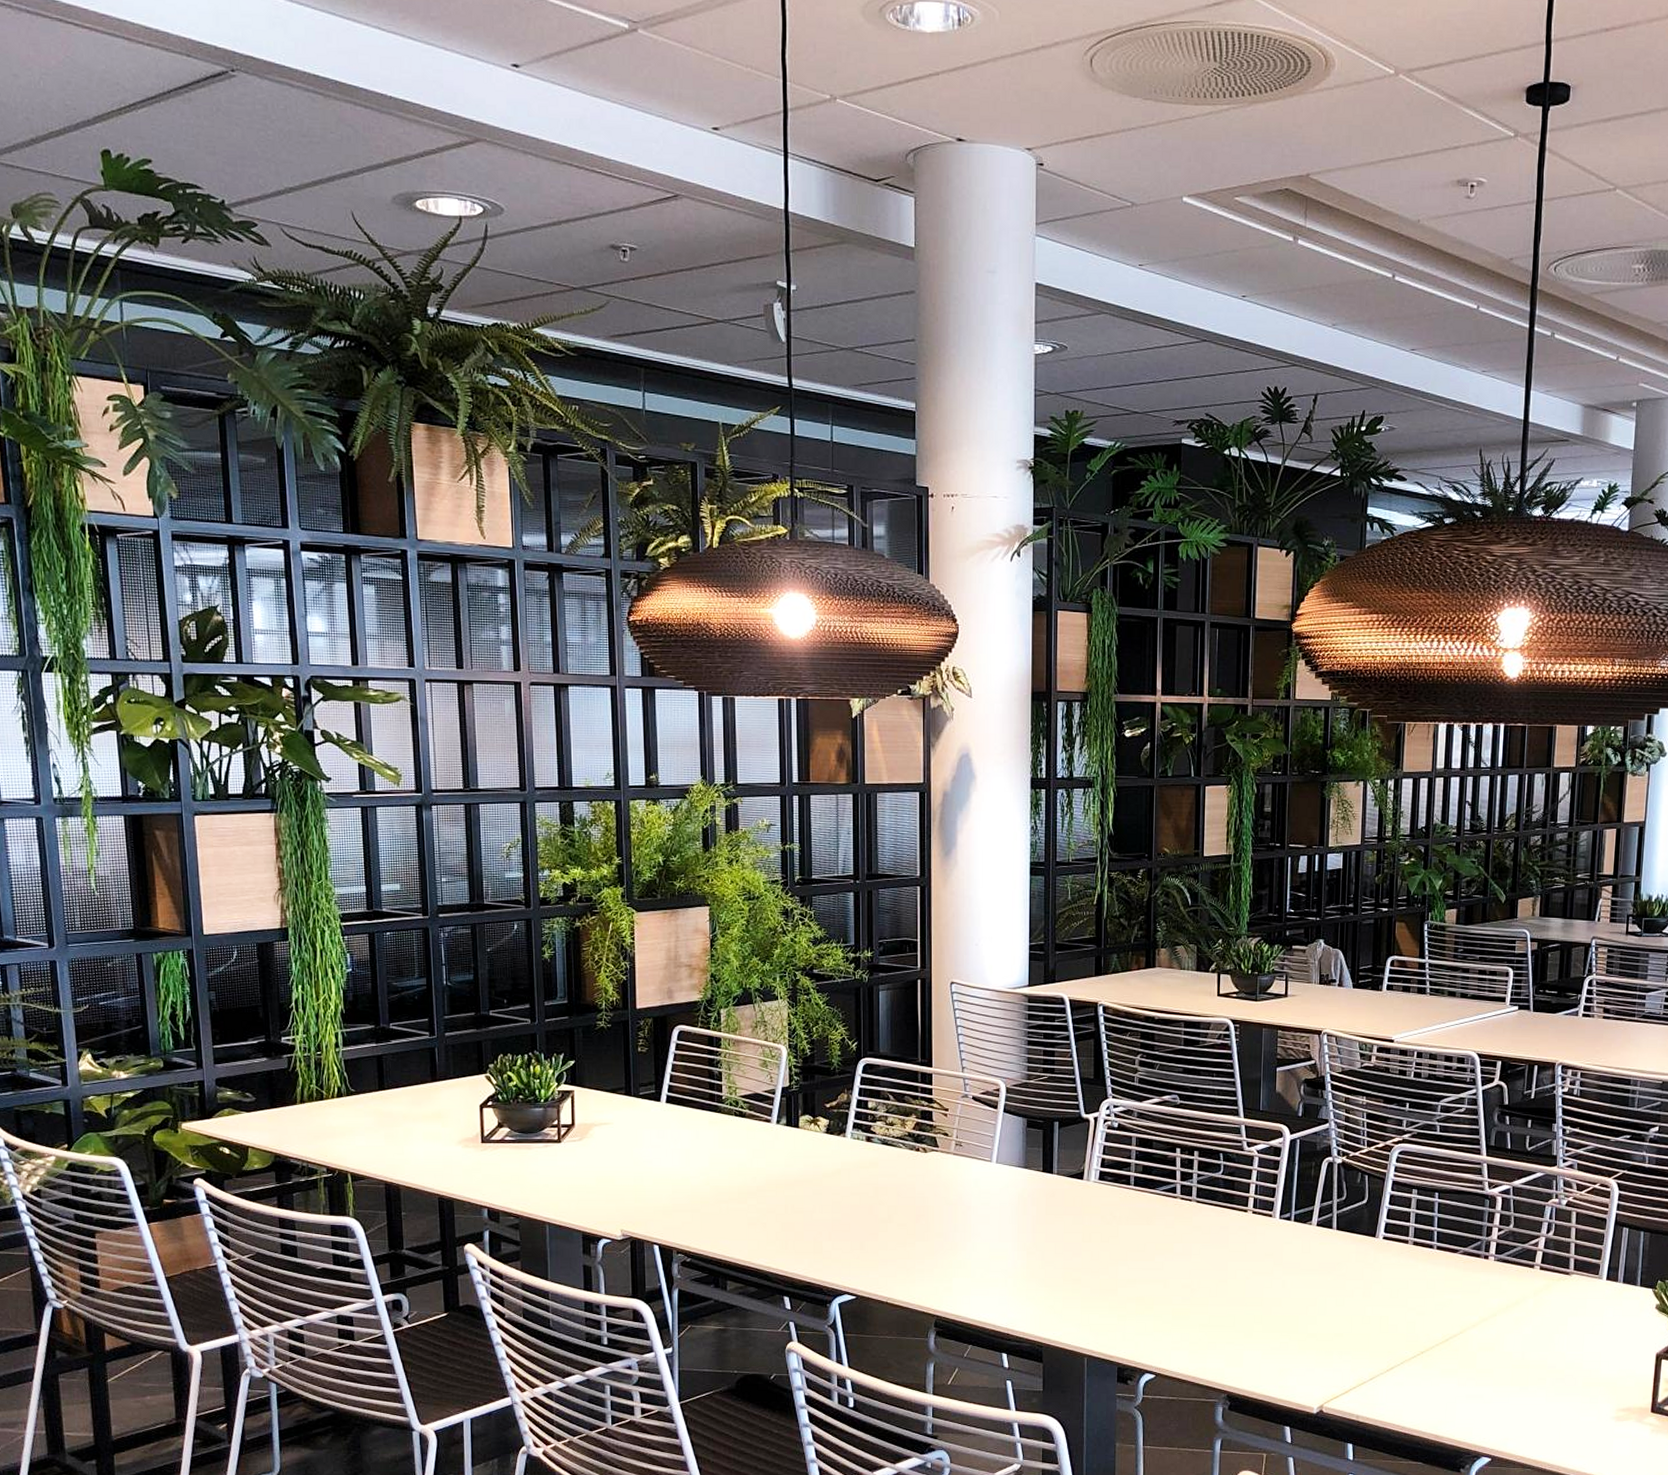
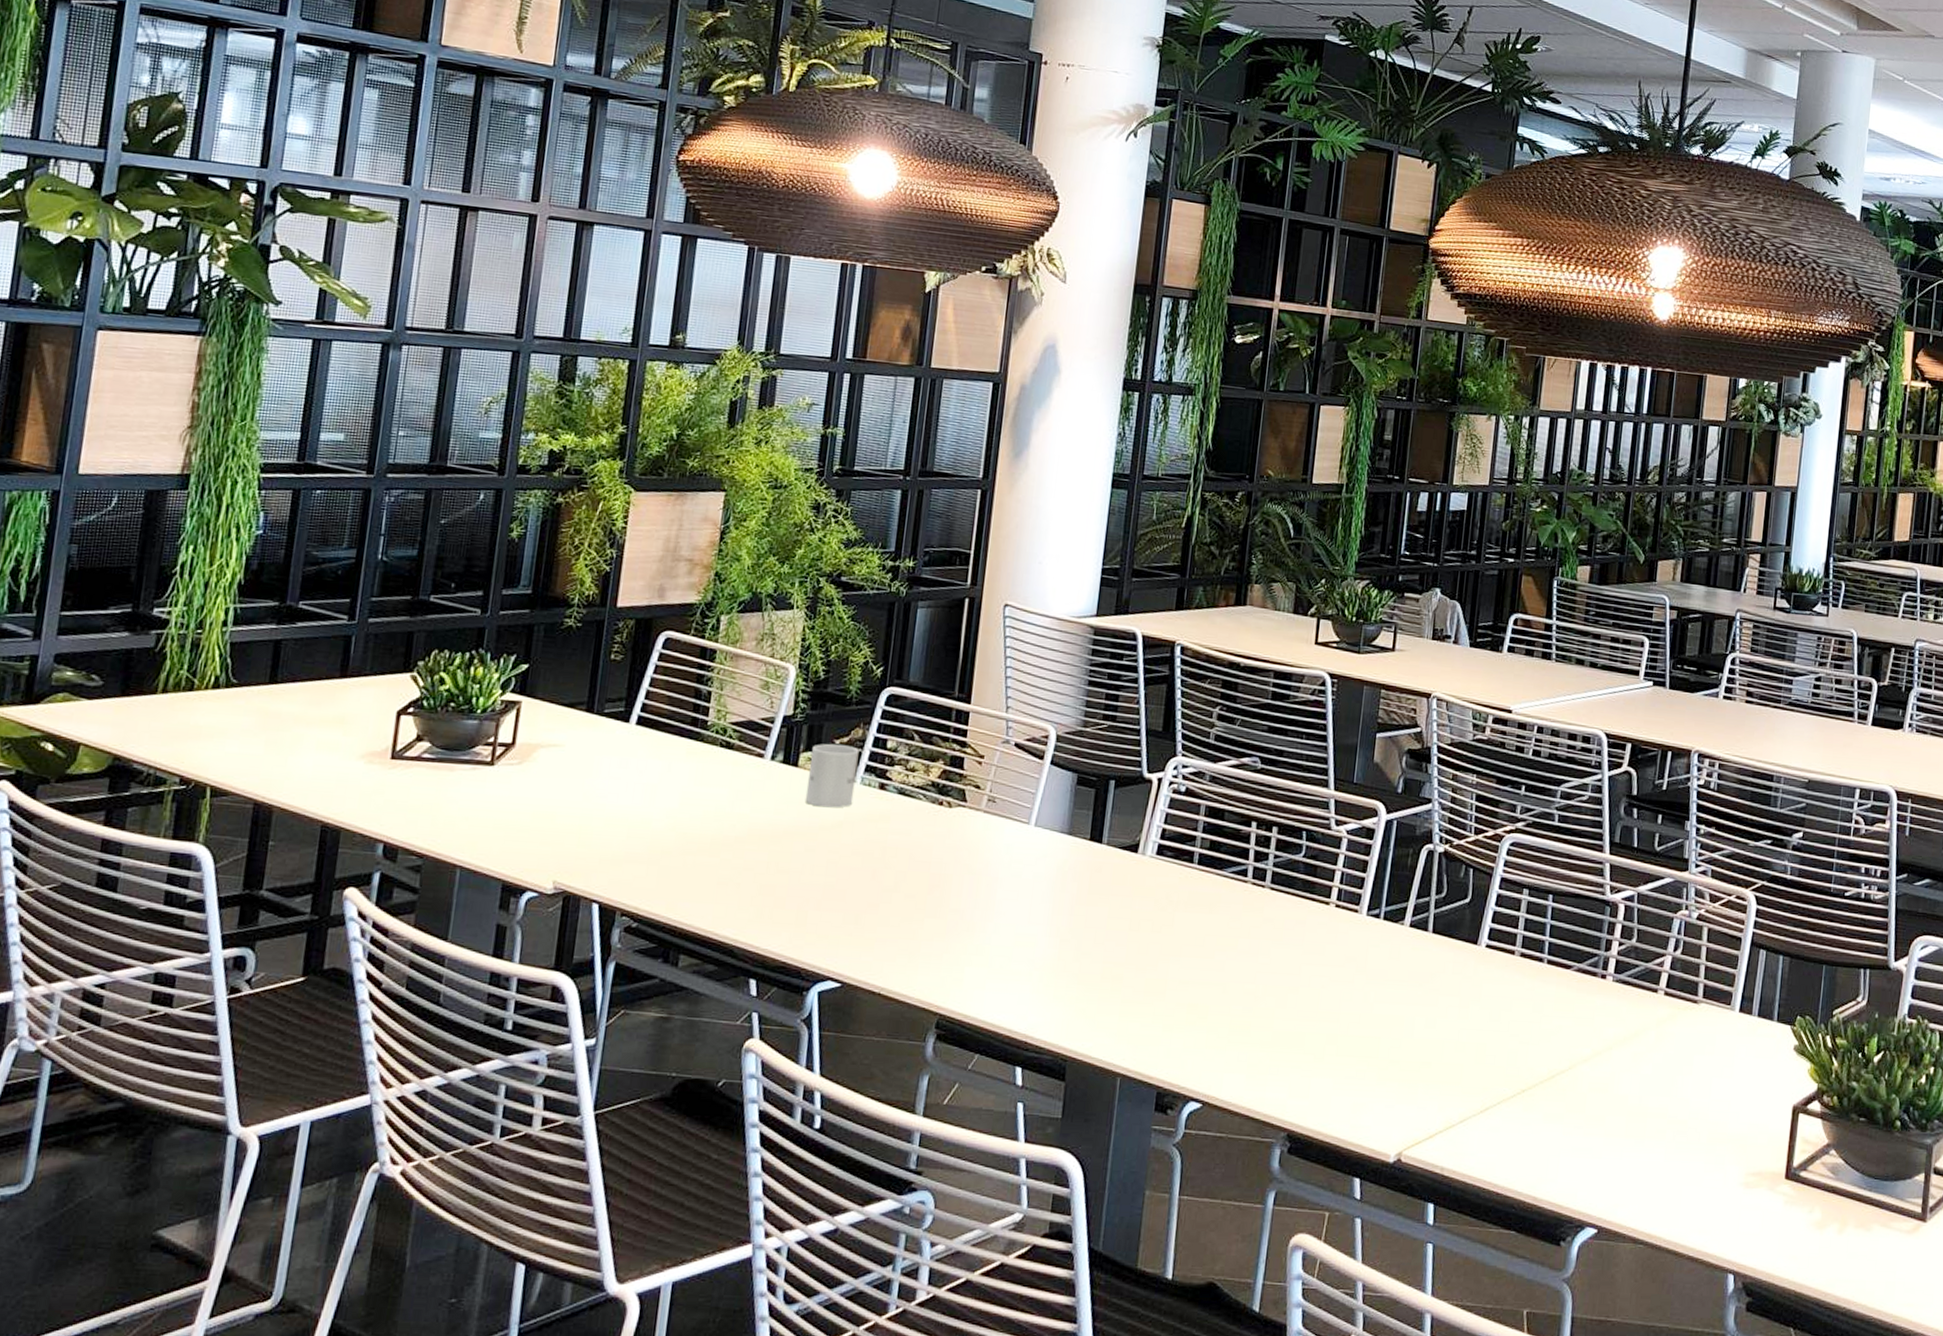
mug: none [808,1107,847,1159] -> present [805,743,860,808]

